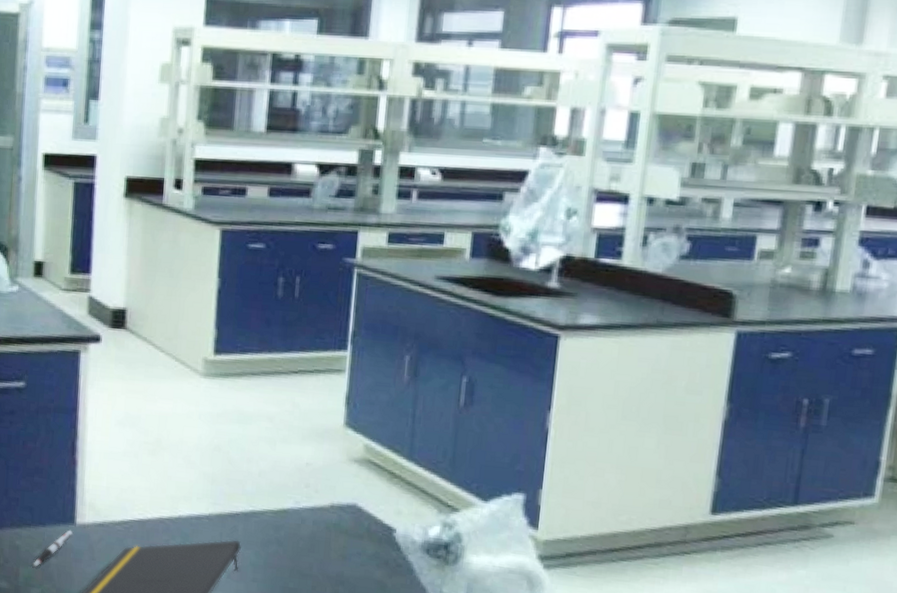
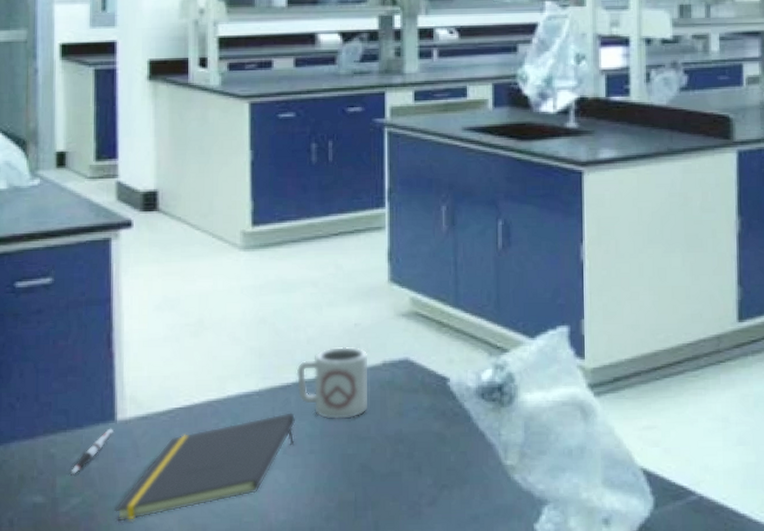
cup: none [245,482,317,555] -> present [296,346,370,420]

